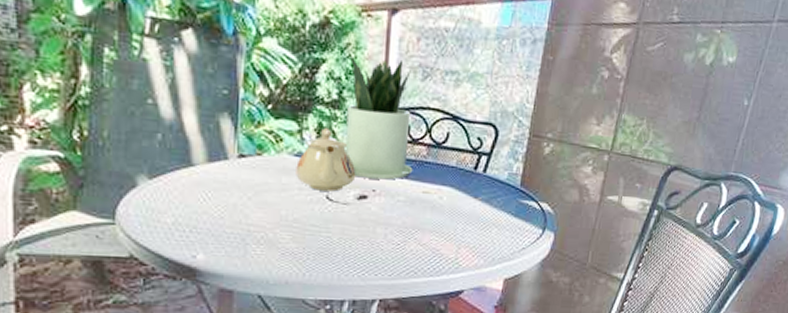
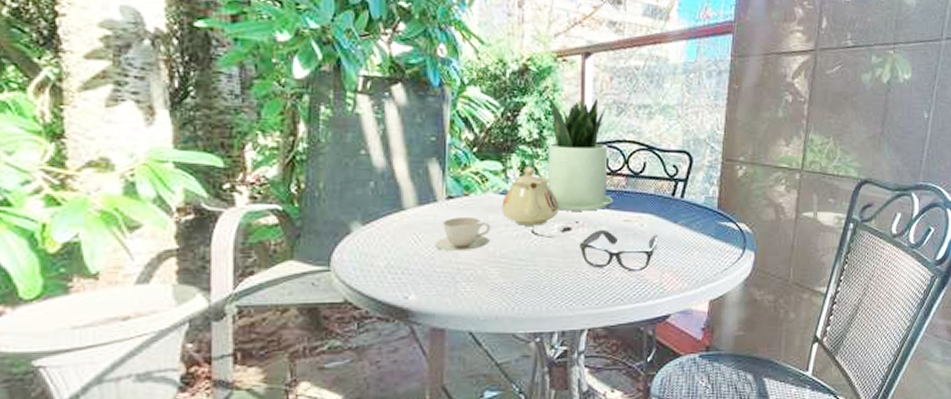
teacup: none [224,177,283,213] -> present [435,217,490,252]
sunglasses: none [375,199,457,246] -> present [580,229,658,272]

